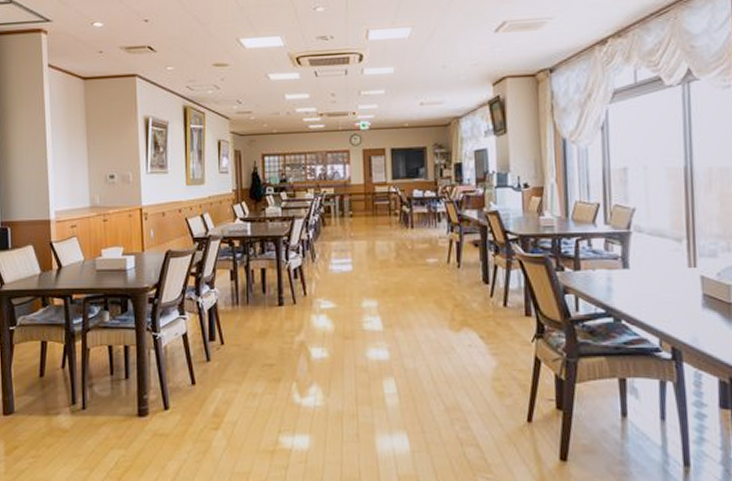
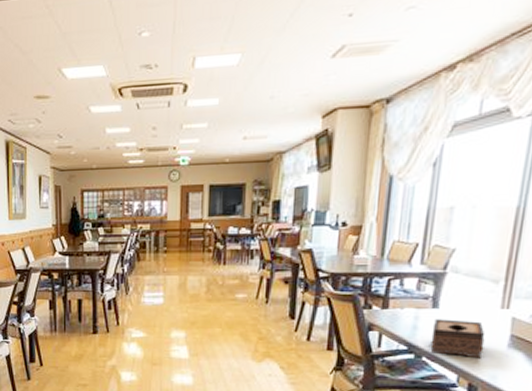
tissue box: none [626,280,680,320] -> present [430,319,486,359]

